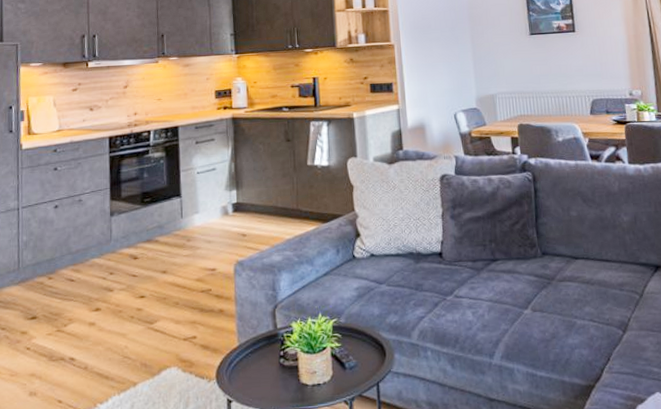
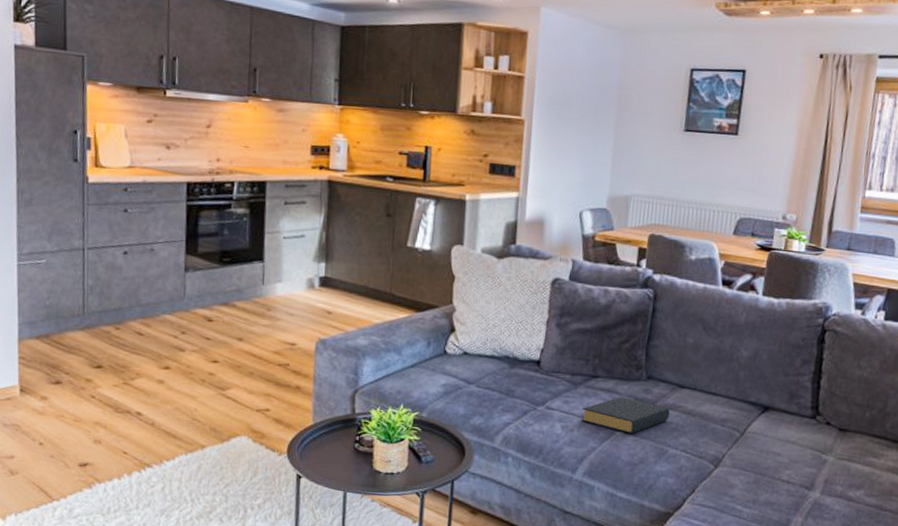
hardback book: none [488,276,570,311] -> present [581,397,670,434]

